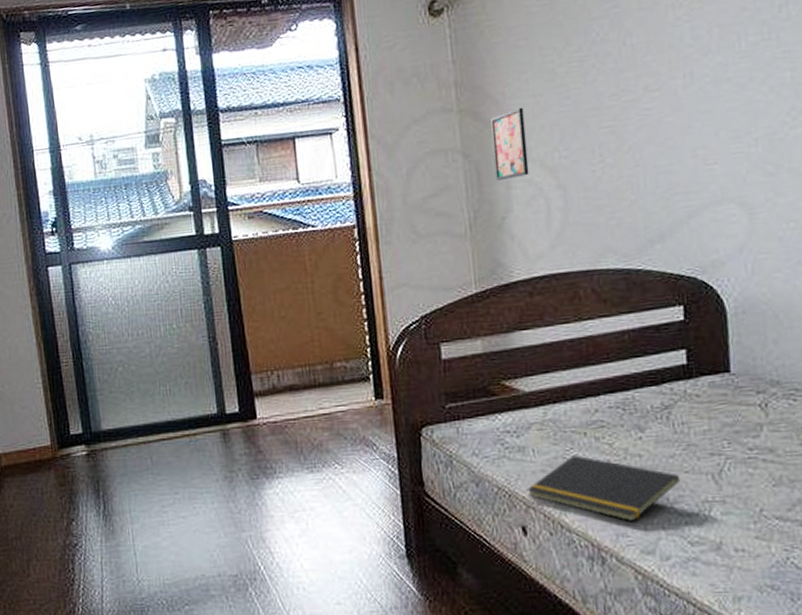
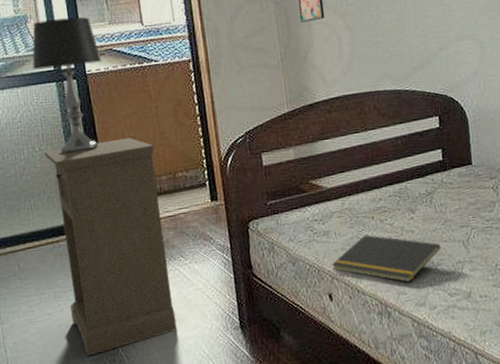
table lamp: none [172,173,250,333] -> present [32,17,102,154]
nightstand: none [182,317,329,571] -> present [43,137,177,357]

